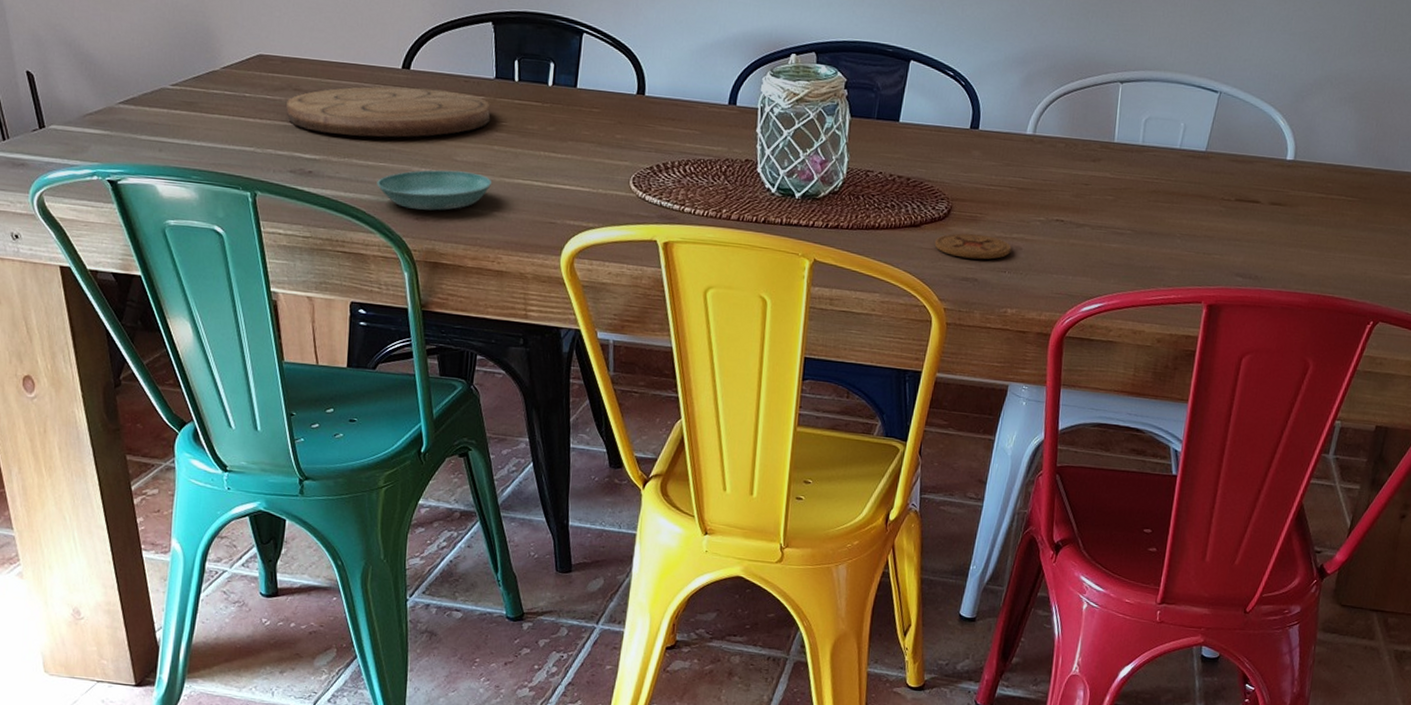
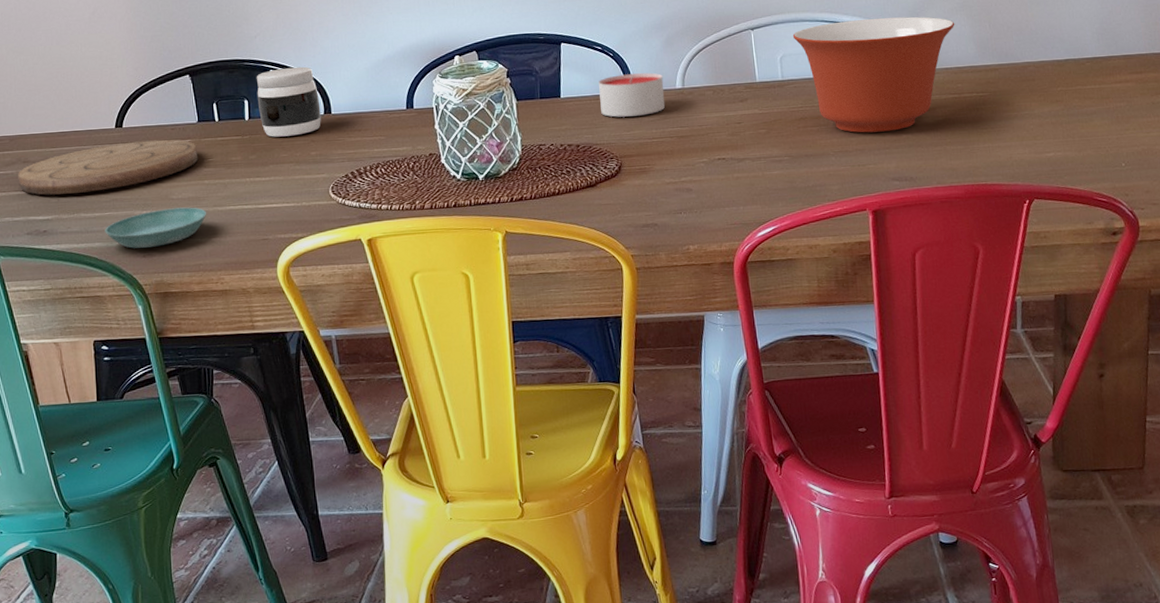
jar: none [565,33,634,113] -> present [256,66,321,137]
coaster: present [934,233,1012,260] -> none [611,183,683,207]
candle: none [940,107,1015,158] -> present [599,72,665,118]
mixing bowl: none [1163,90,1341,223] -> present [792,16,955,133]

